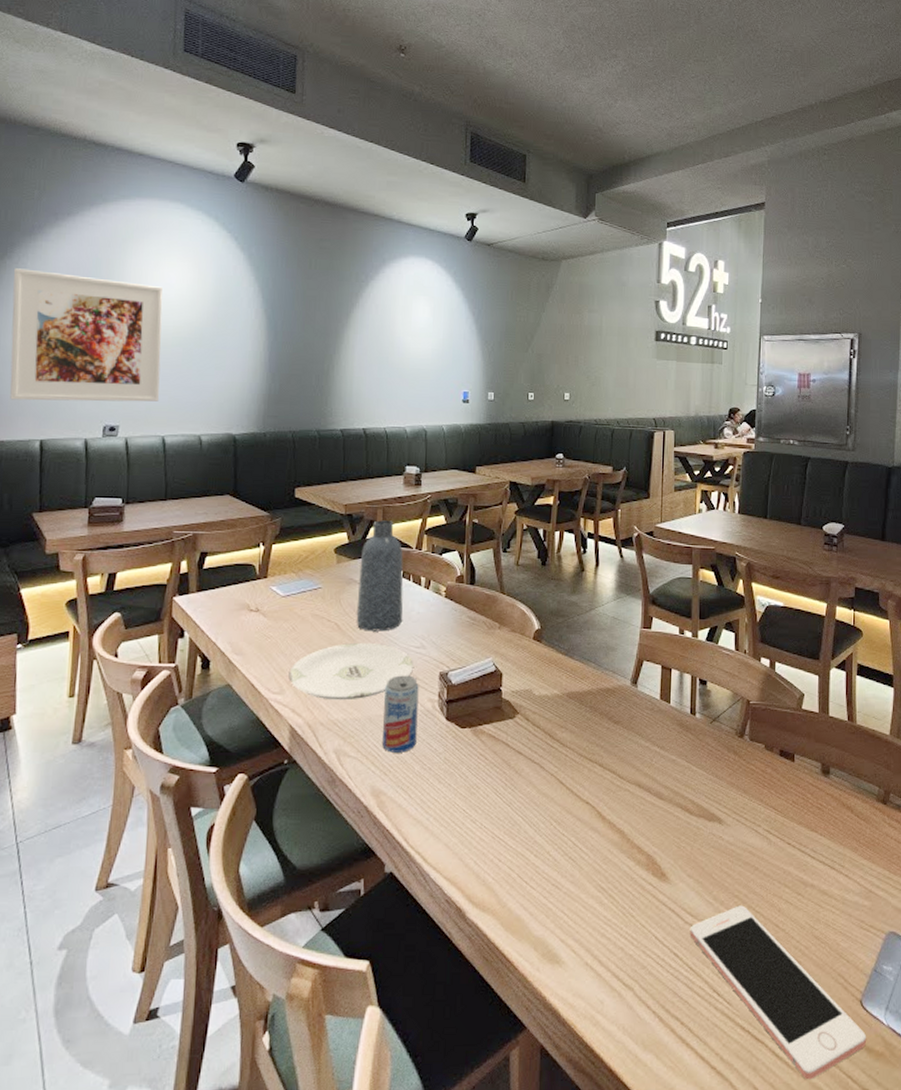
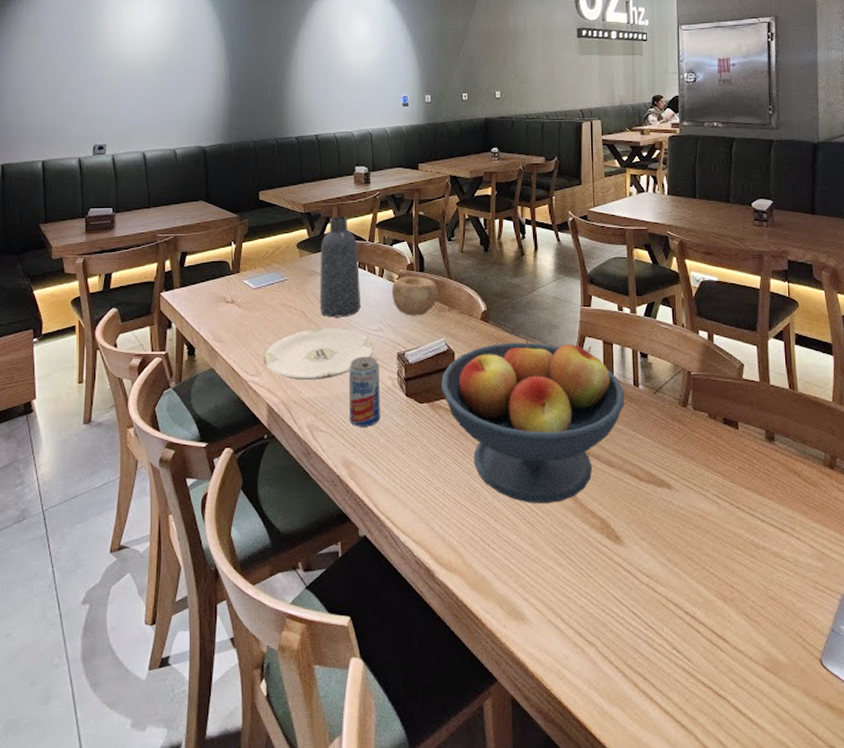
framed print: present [10,268,163,402] -> none [12,14,139,128]
bowl: none [437,588,489,633] -> present [391,276,438,316]
fruit bowl: none [485,661,680,839] -> present [440,339,625,504]
cell phone: present [689,905,867,1080] -> none [646,567,829,735]

